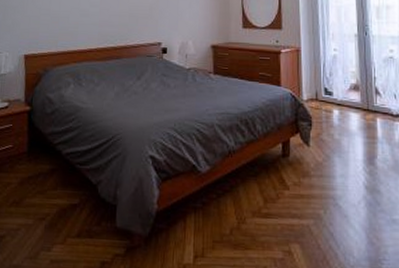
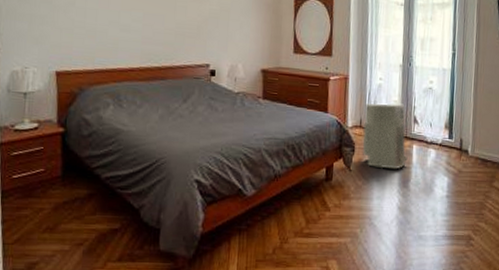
air purifier: none [320,74,372,145] -> present [362,103,408,170]

